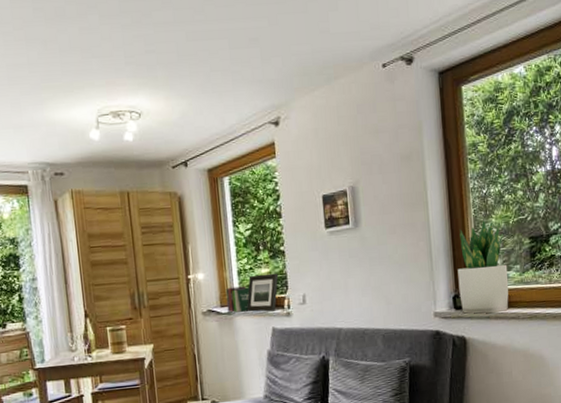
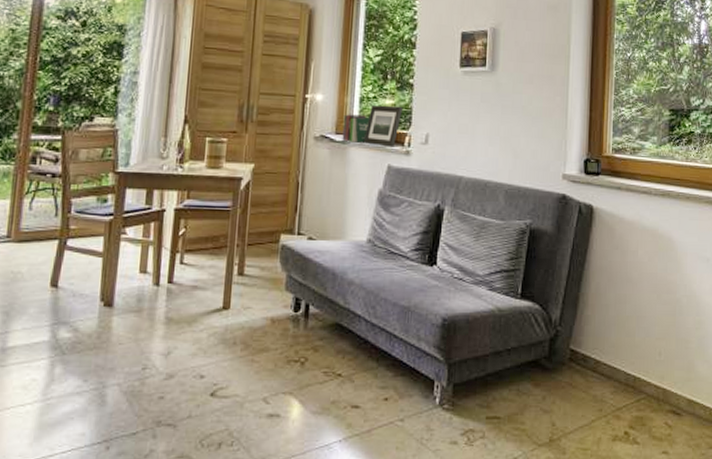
planter: present [457,220,509,315] -> none [591,84,645,185]

